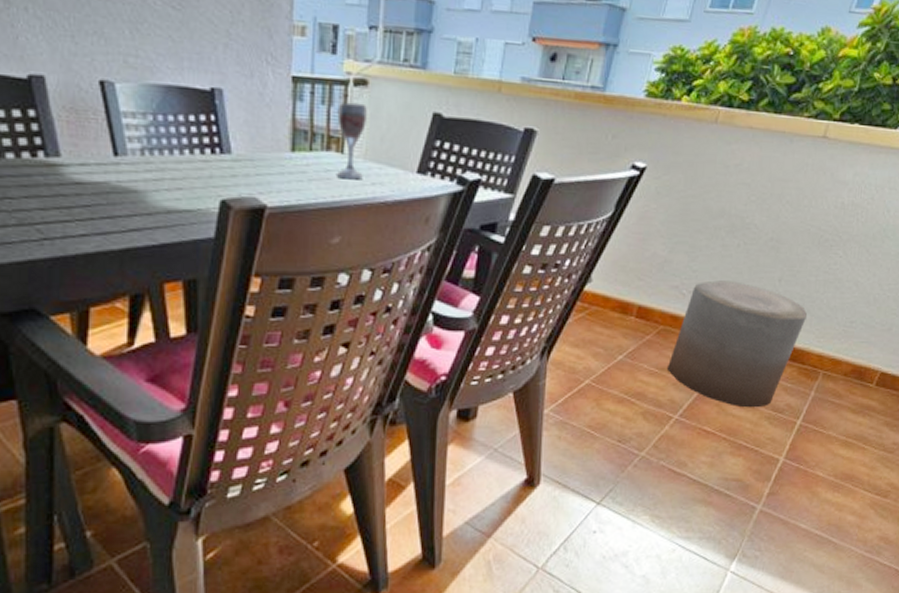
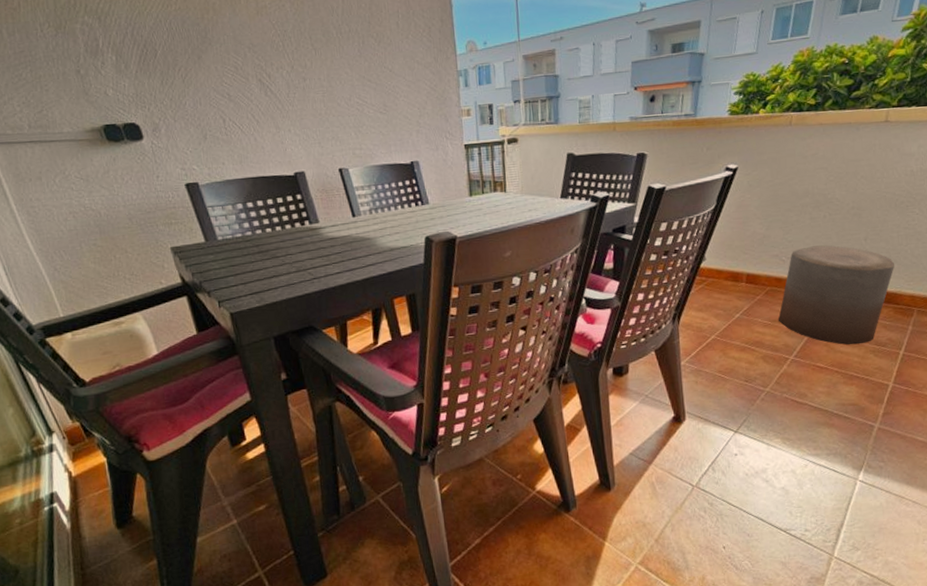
cup: present [336,102,367,180] -> none [498,155,522,210]

